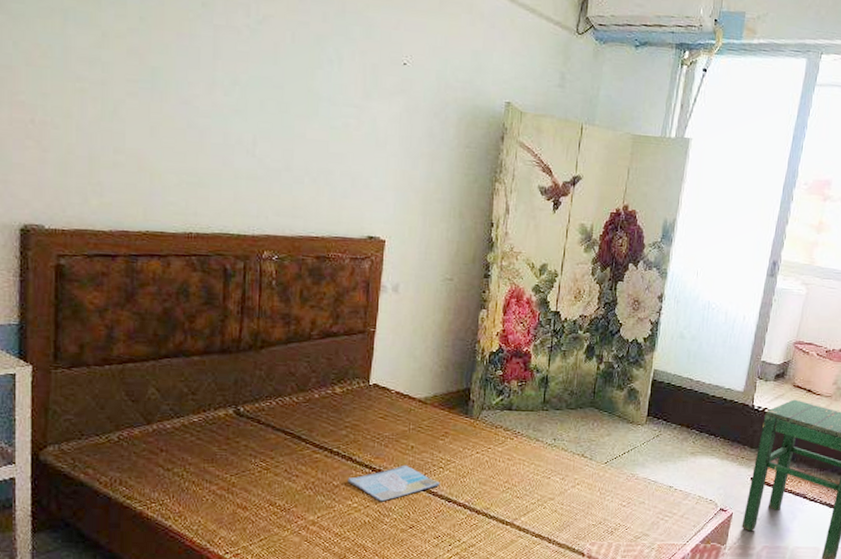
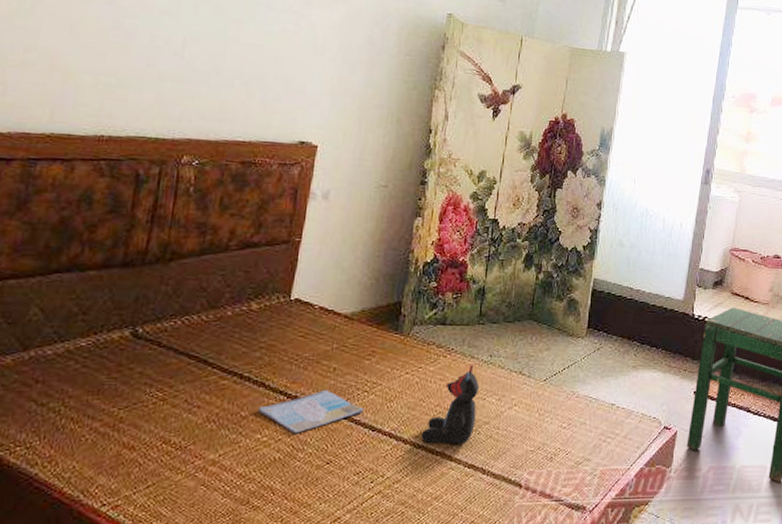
teddy bear: none [492,447,545,516] -> present [421,365,480,444]

